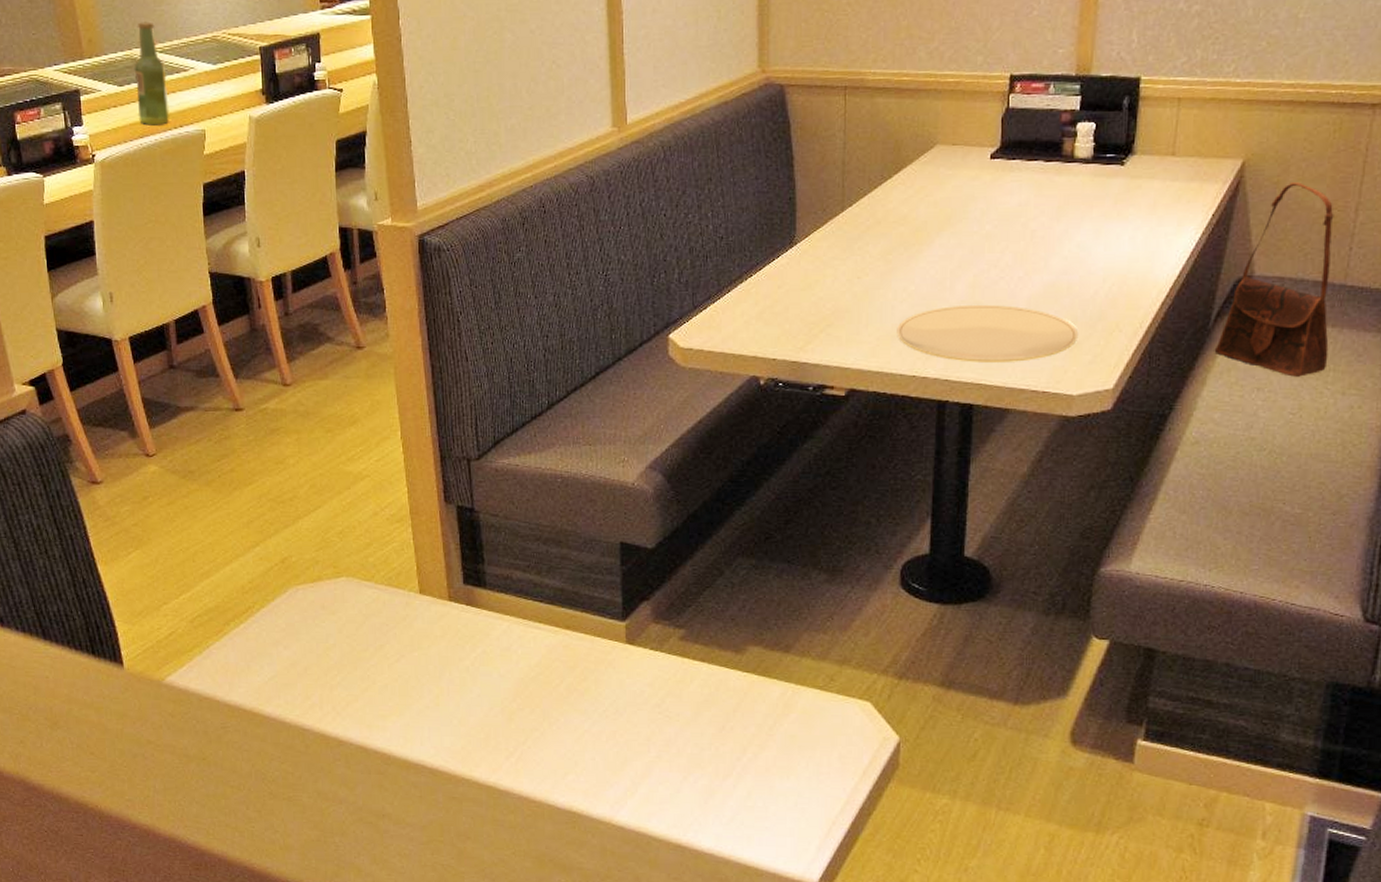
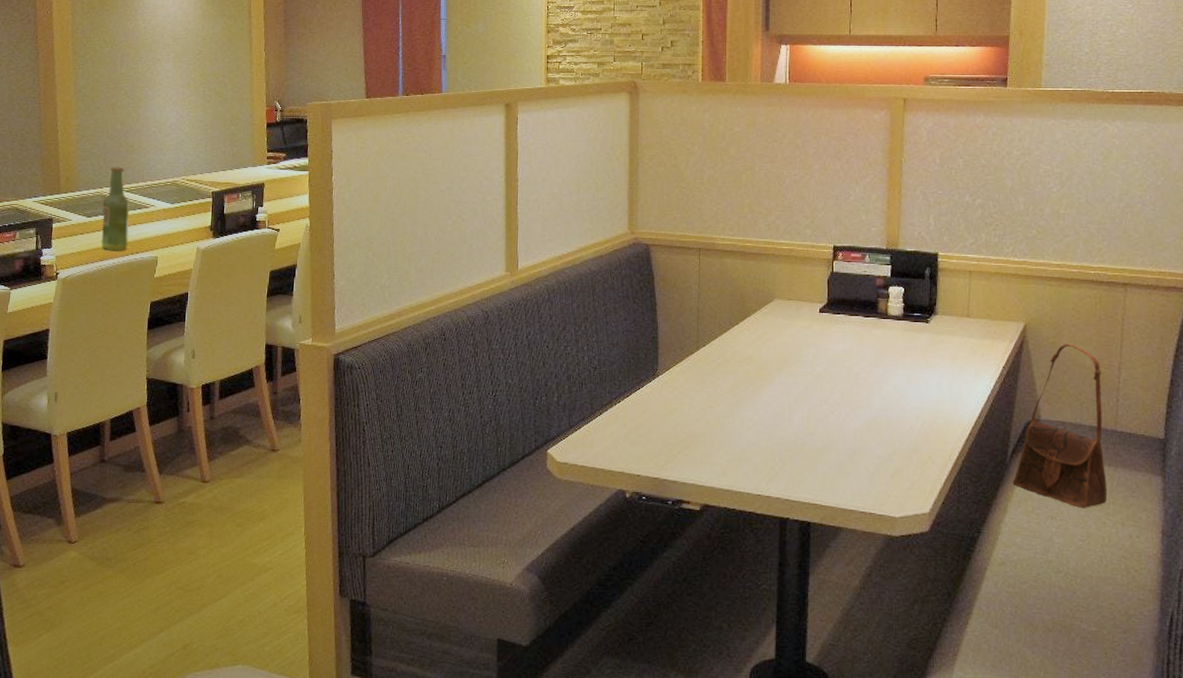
plate: present [897,304,1079,362] -> none [744,434,898,486]

